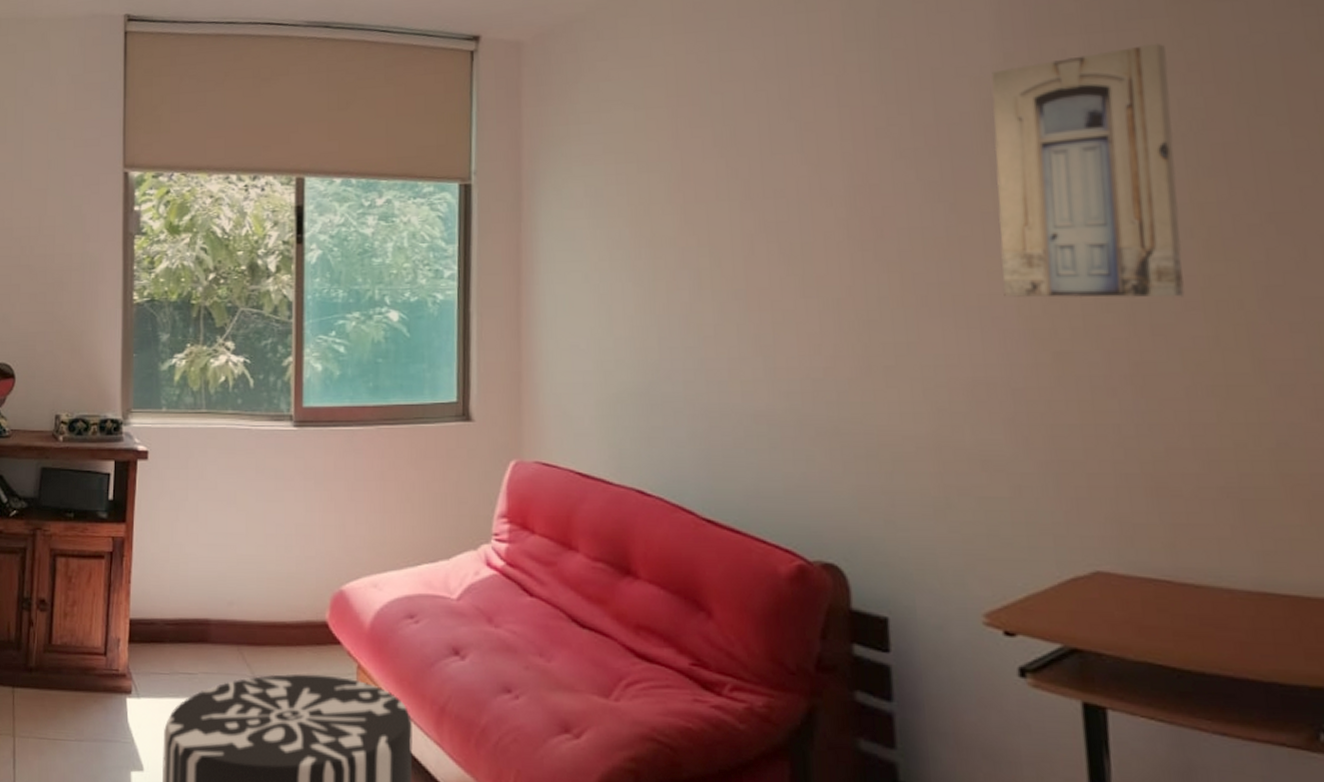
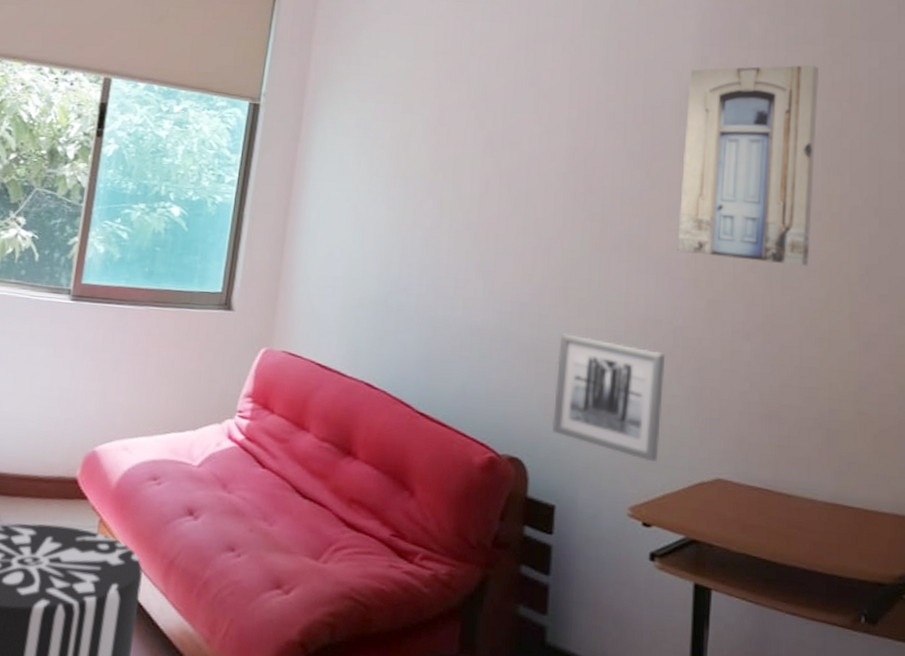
wall art: none [867,410,1013,557] -> present [551,333,665,462]

